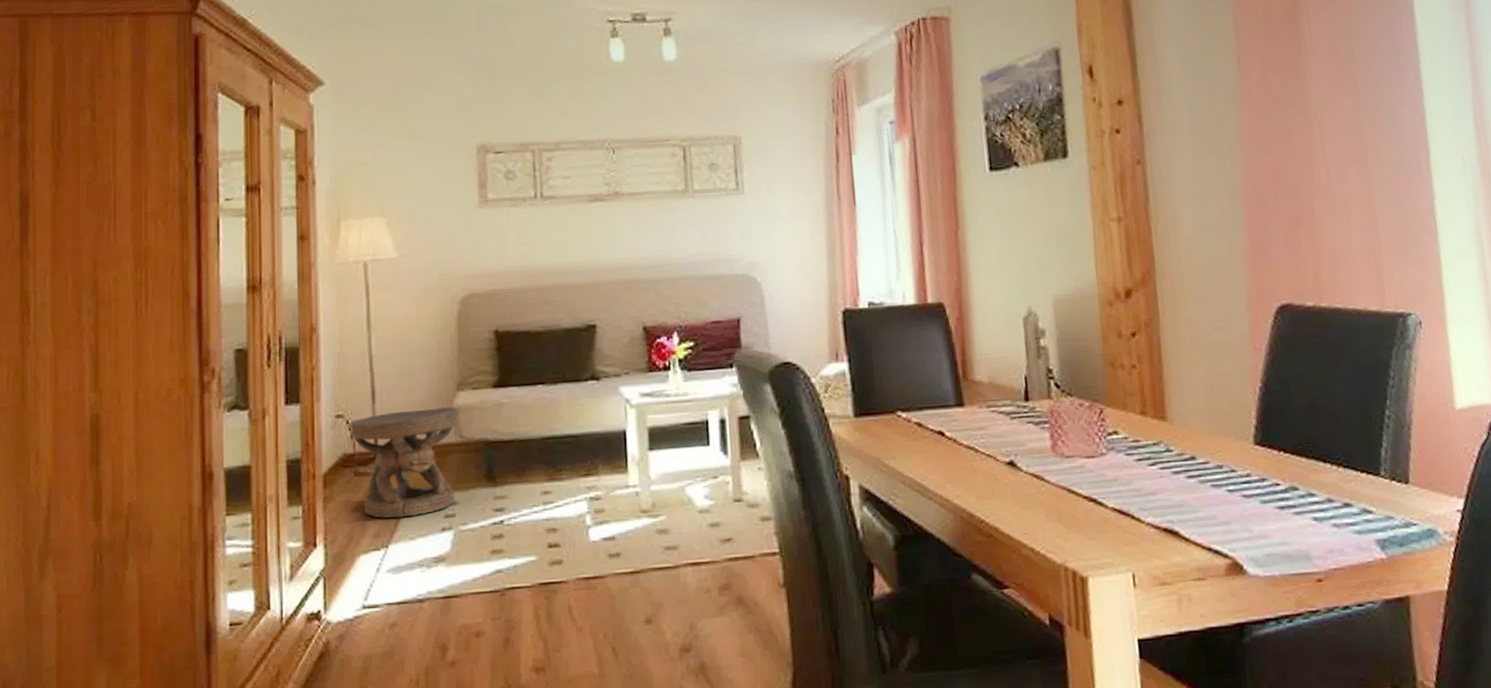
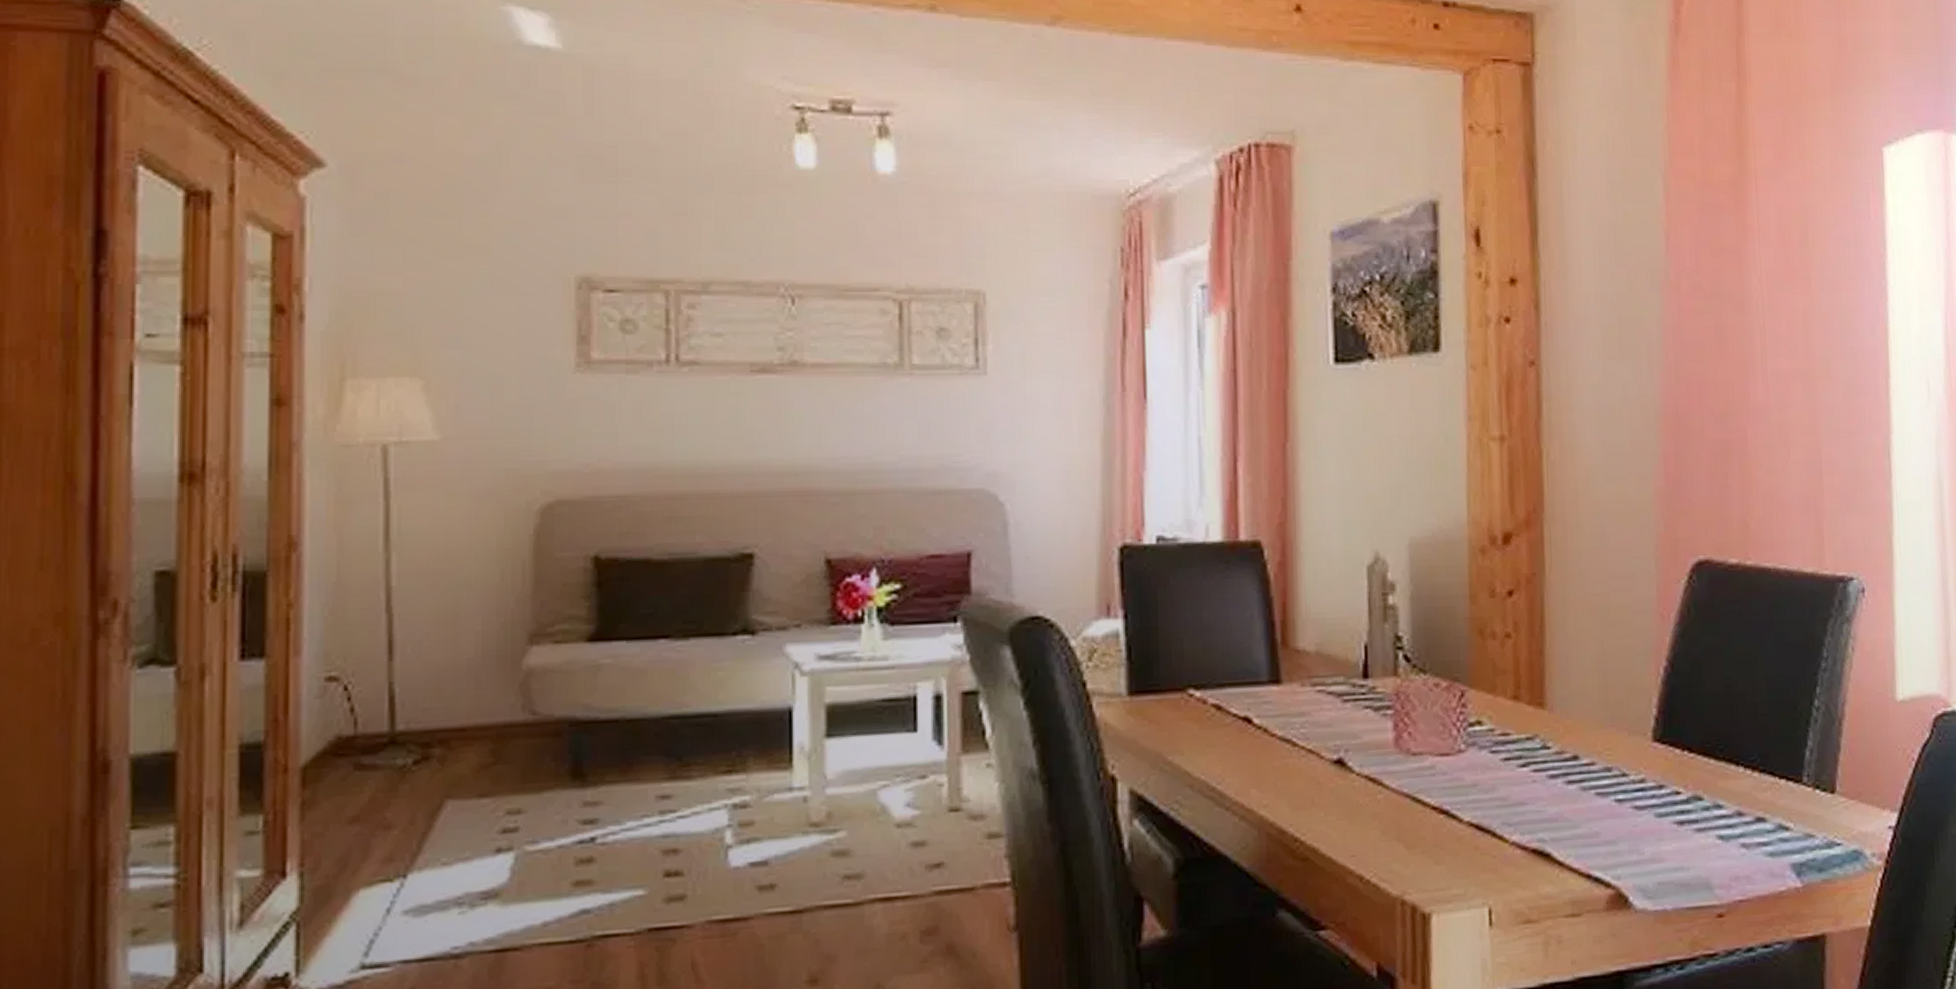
carved stool: present [350,407,459,519] -> none [350,668,531,834]

